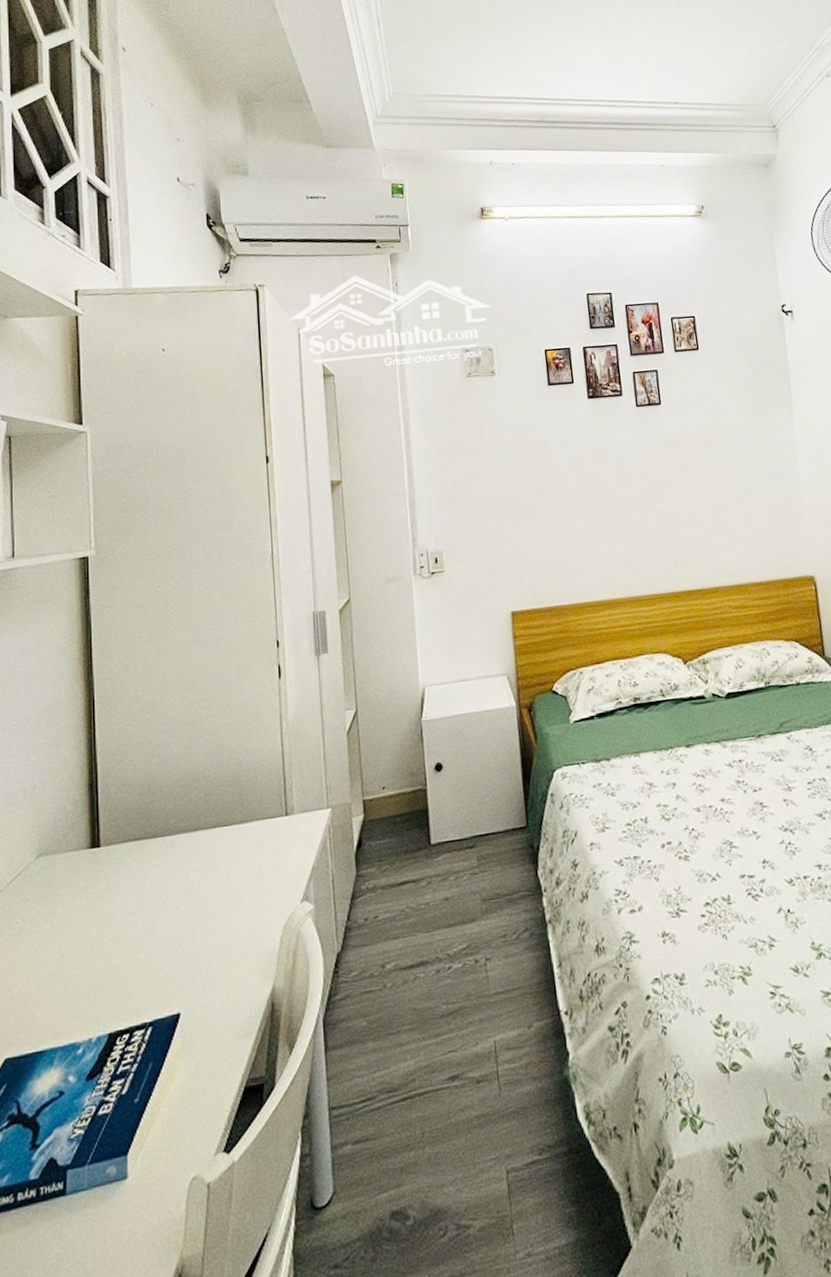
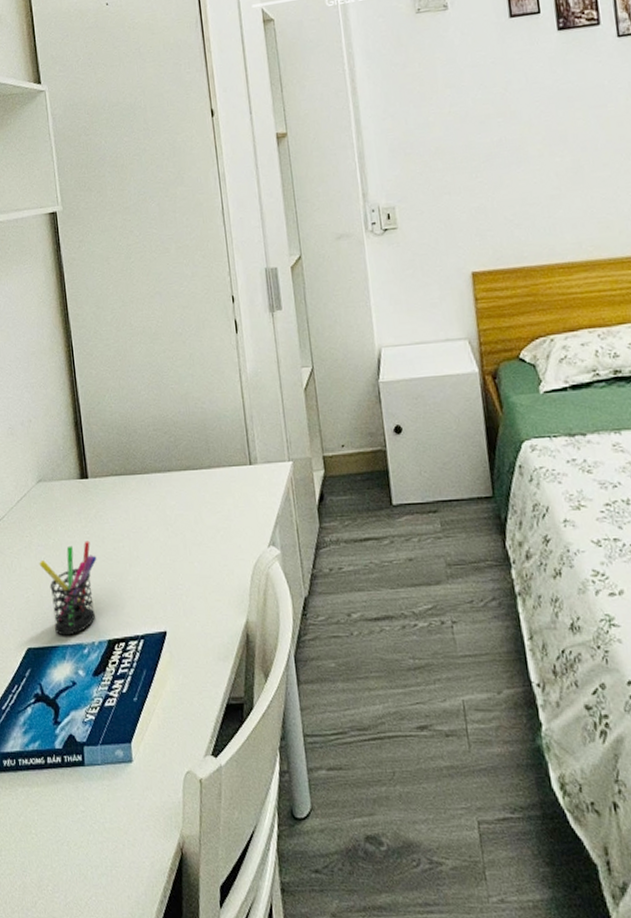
pen holder: none [29,919,103,1038] -> present [39,541,97,636]

